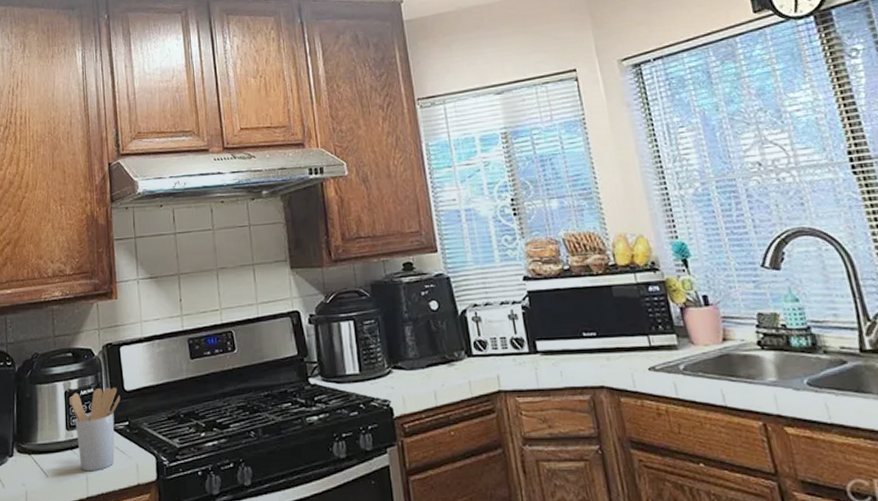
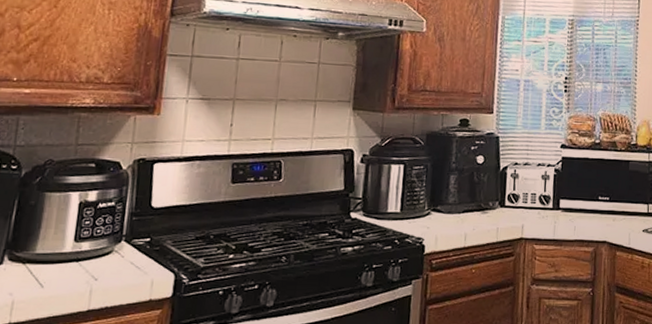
utensil holder: present [70,387,120,472] -> none [83,201,145,285]

